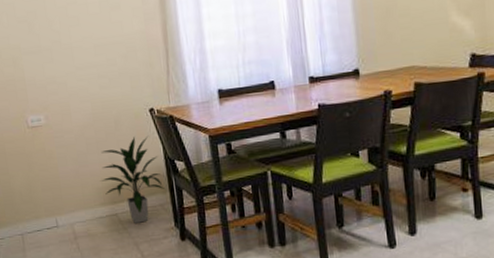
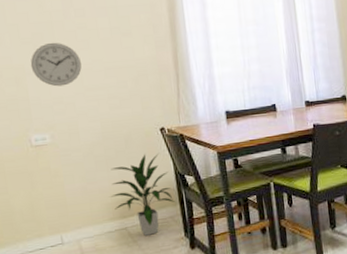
wall clock: none [25,20,73,66] -> present [30,42,82,87]

